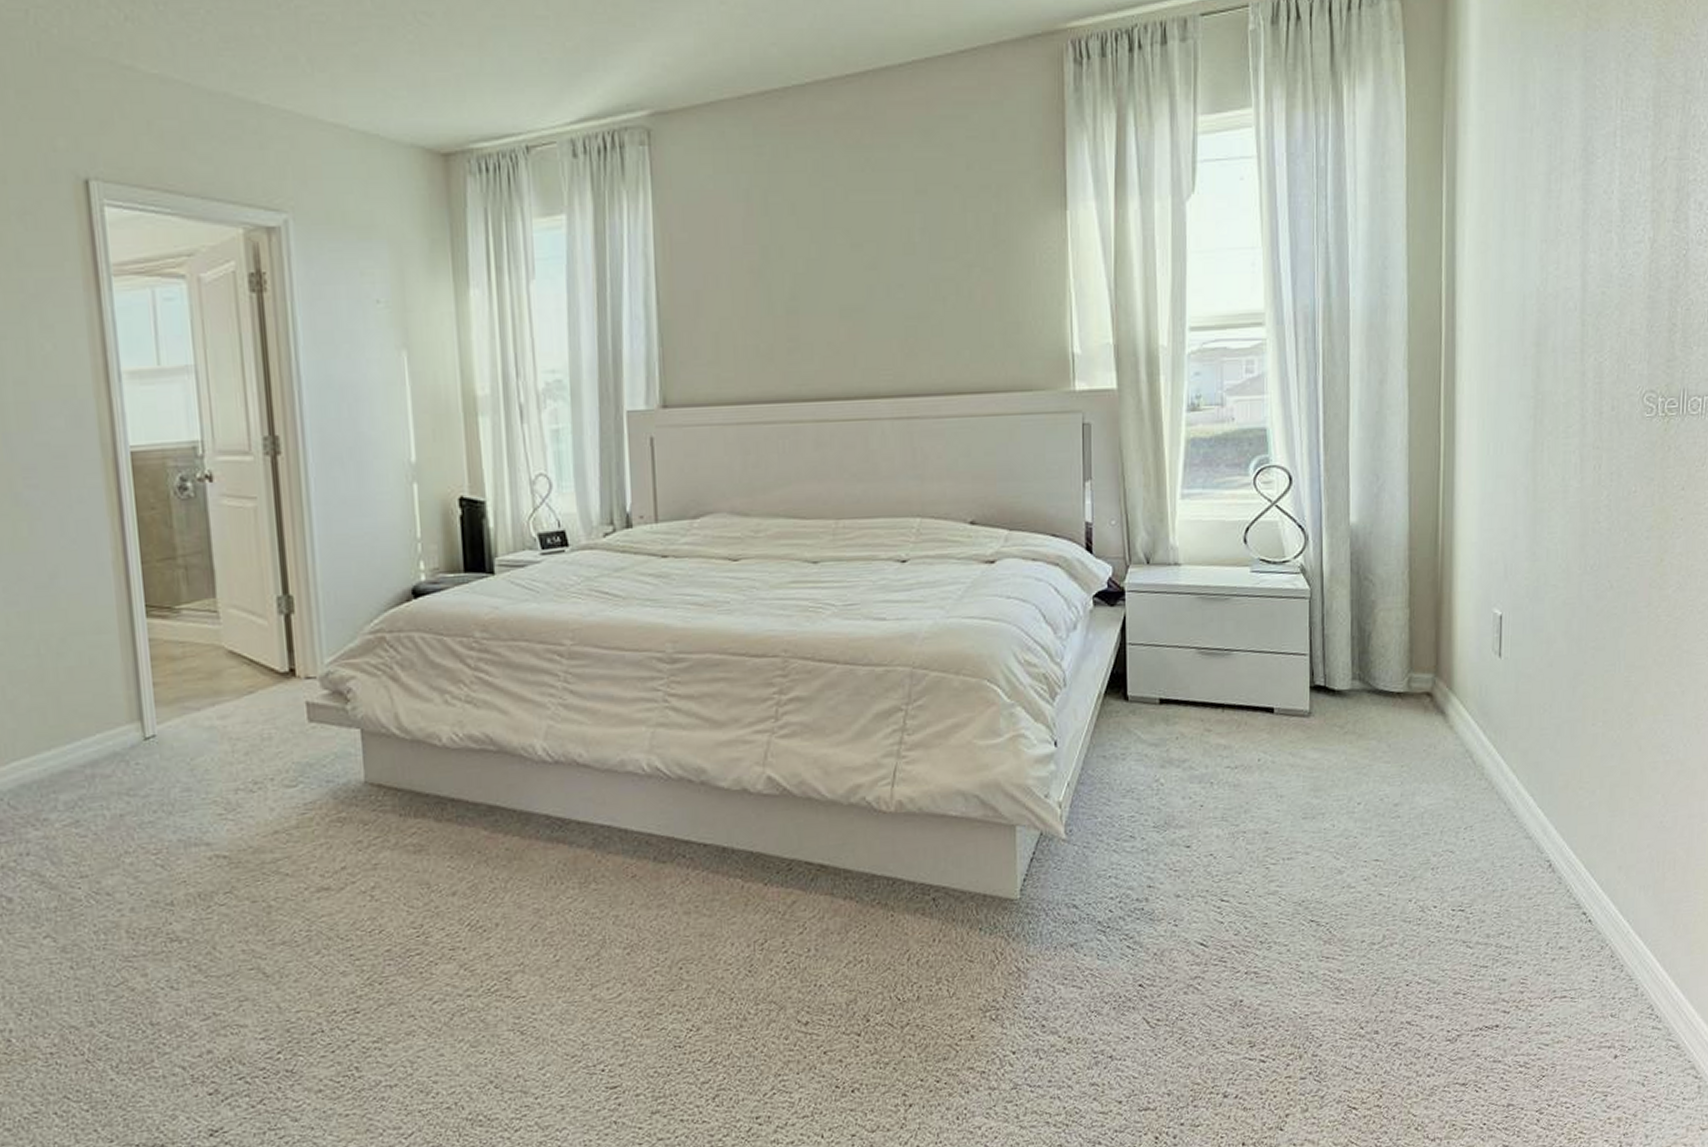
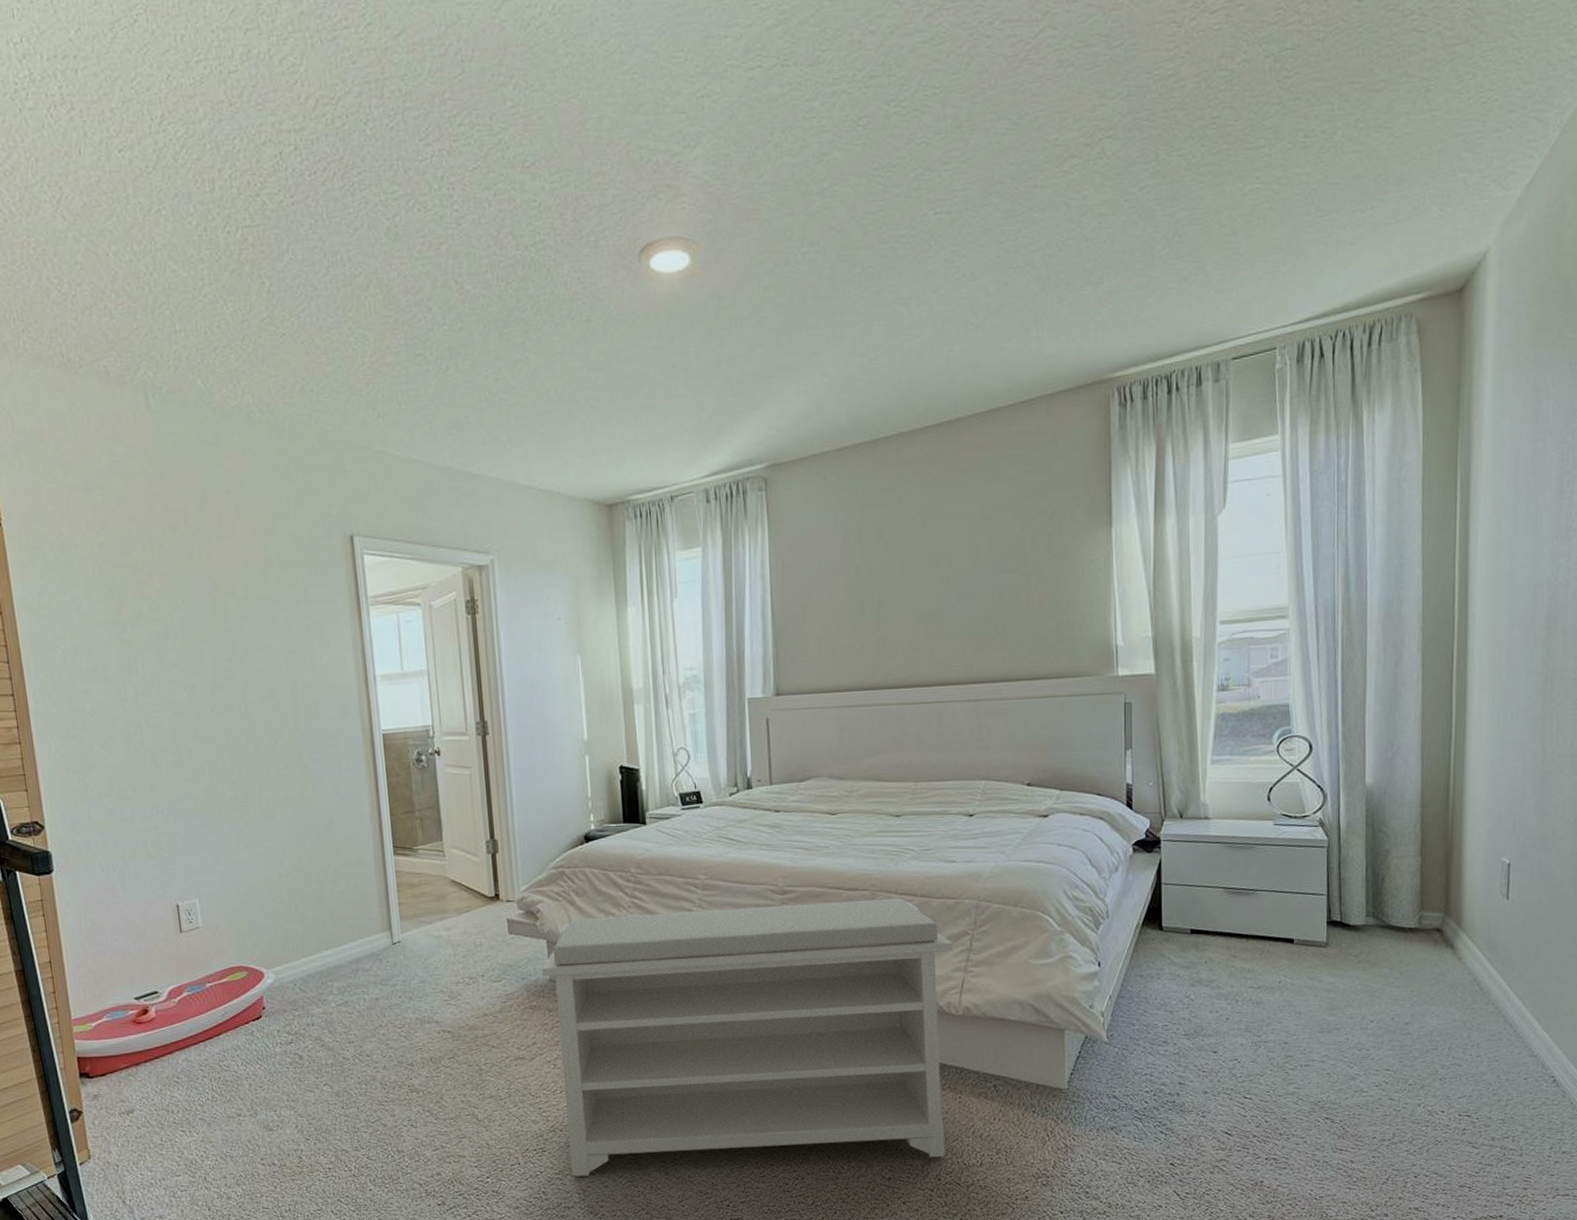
bench: none [354,665,883,1045] -> present [542,898,953,1177]

